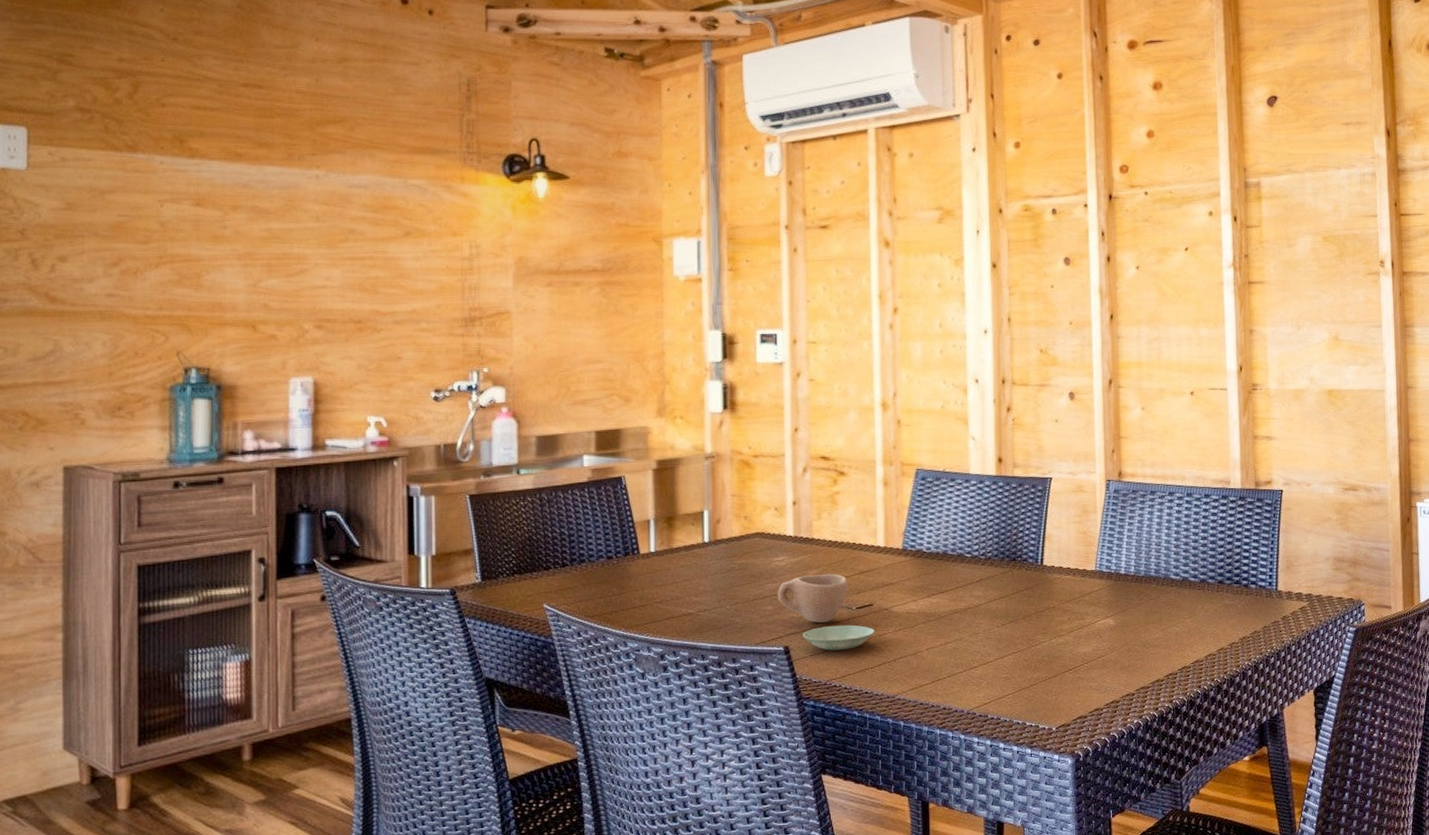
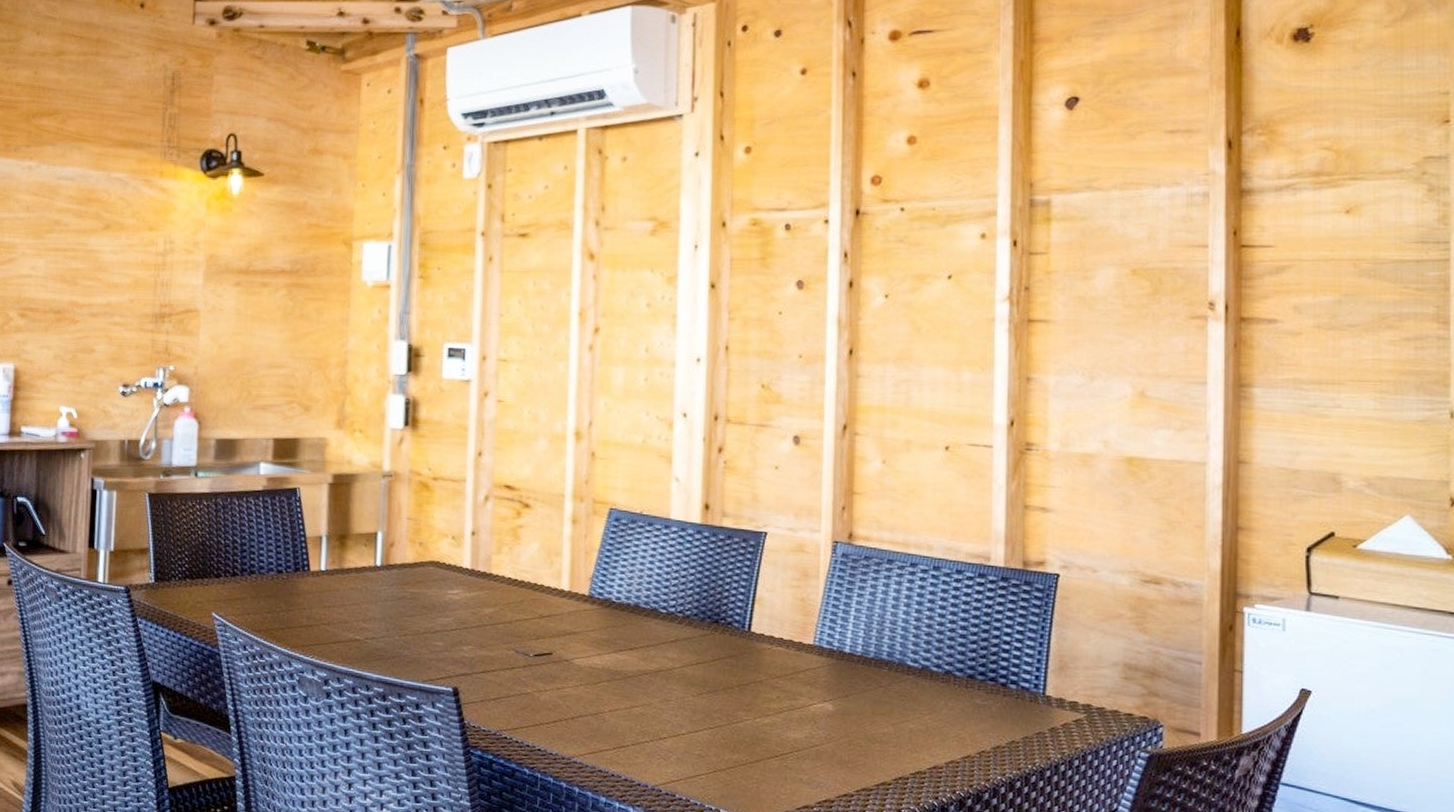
cup: present [778,573,848,623] -> none [450,613,526,667]
saucer: present [803,624,875,651] -> none [474,671,553,700]

